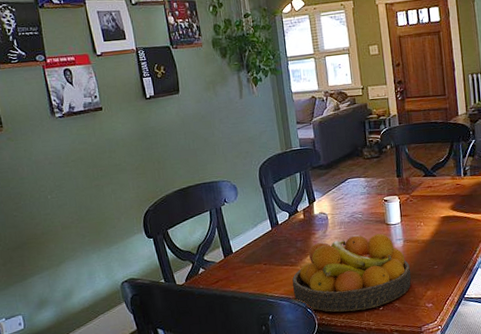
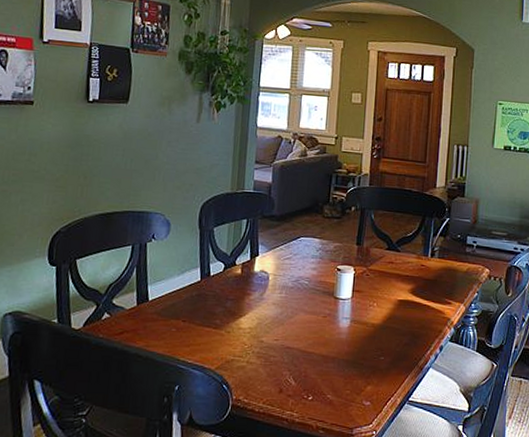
fruit bowl: present [292,233,412,312] -> none [210,304,353,397]

